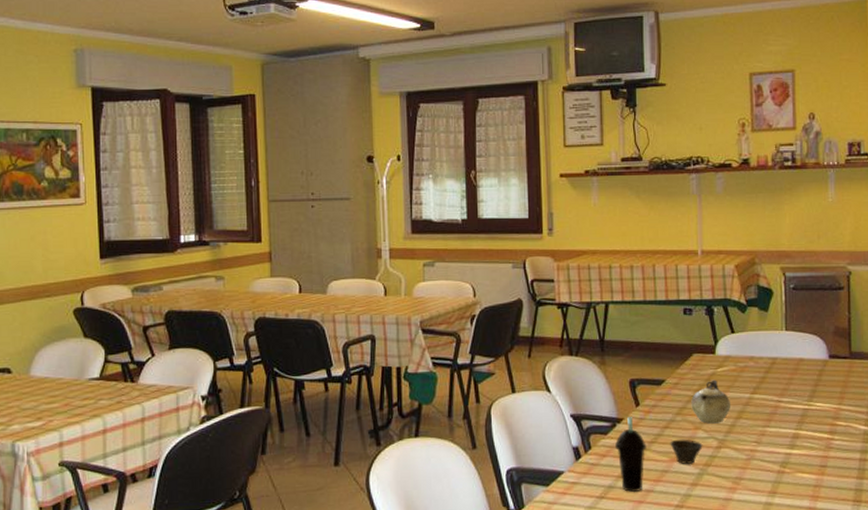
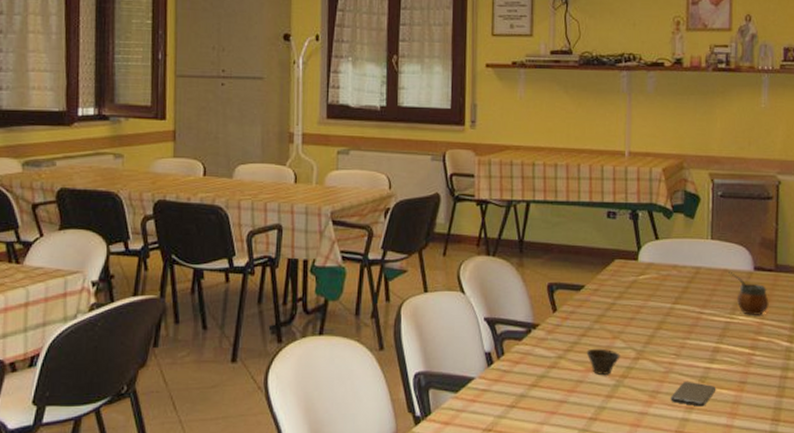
cup: present [614,417,646,493] -> none [528,323,562,403]
teapot: present [691,379,730,424] -> none [610,287,651,333]
smartphone: none [753,466,798,491] -> present [670,381,716,407]
gourd: none [804,360,845,402] -> present [728,271,769,315]

